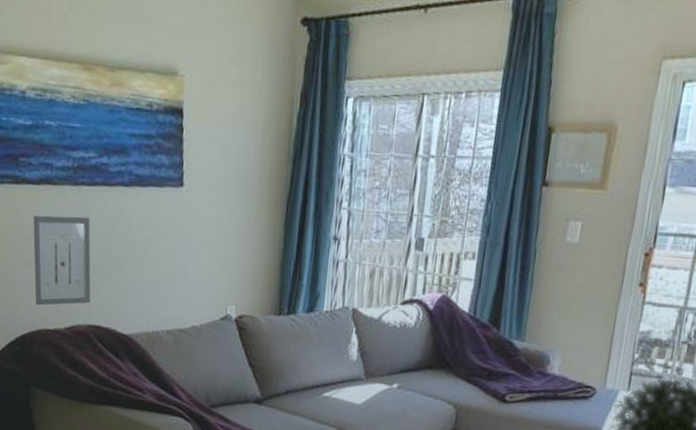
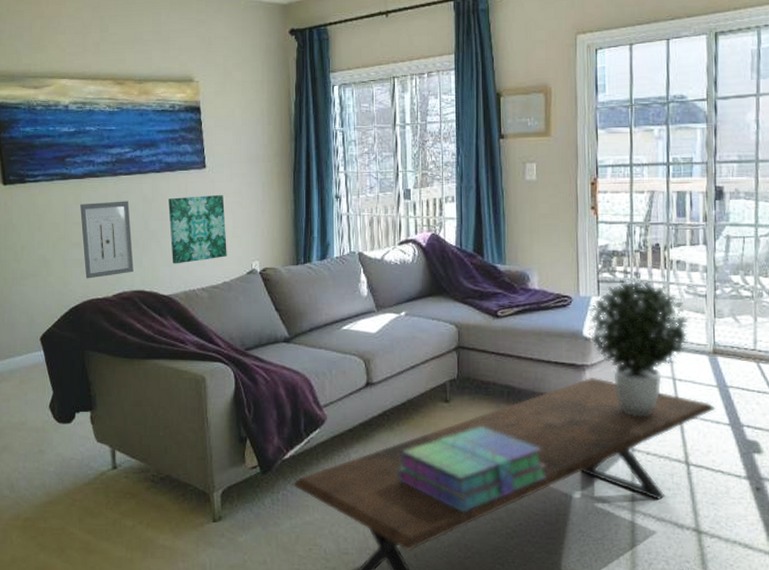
wall art: none [135,219,202,300] -> present [168,195,227,264]

